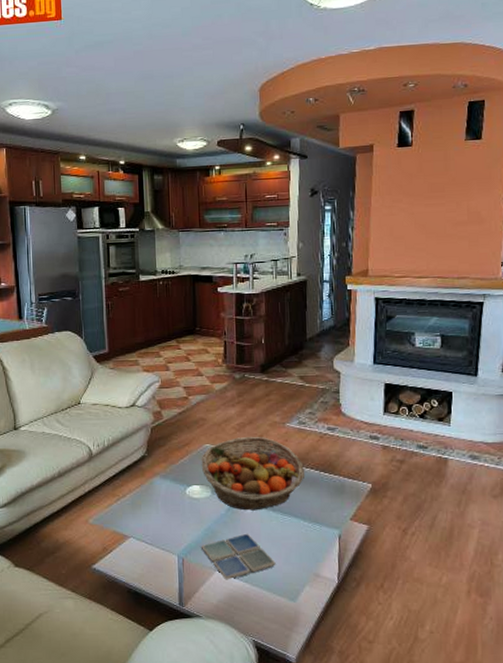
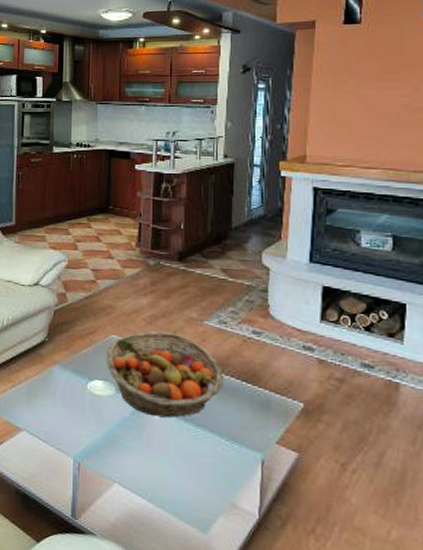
drink coaster: present [202,533,276,580] -> none [101,443,185,496]

